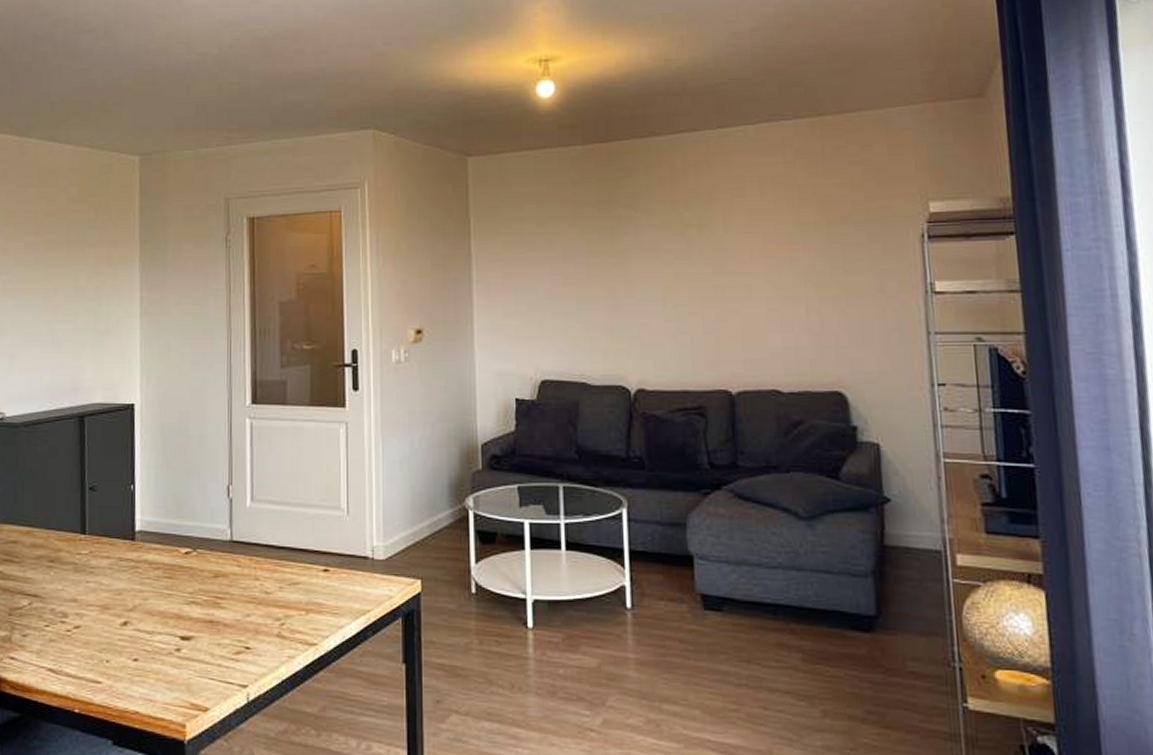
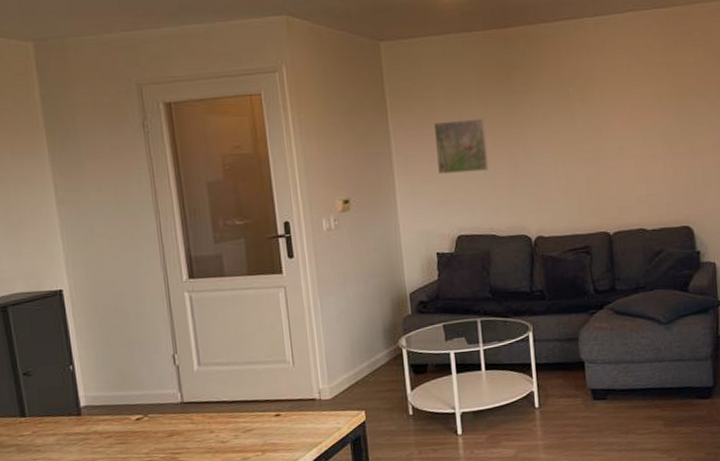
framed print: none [520,245,582,306] -> present [433,119,488,174]

